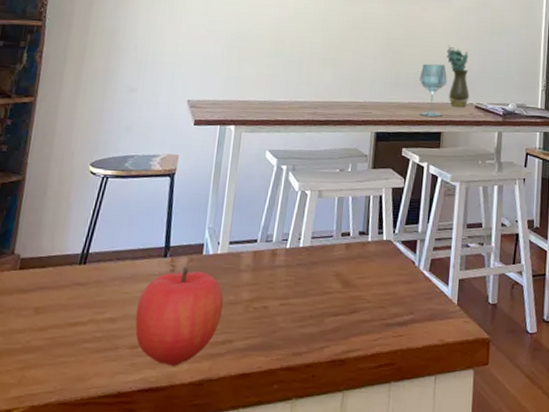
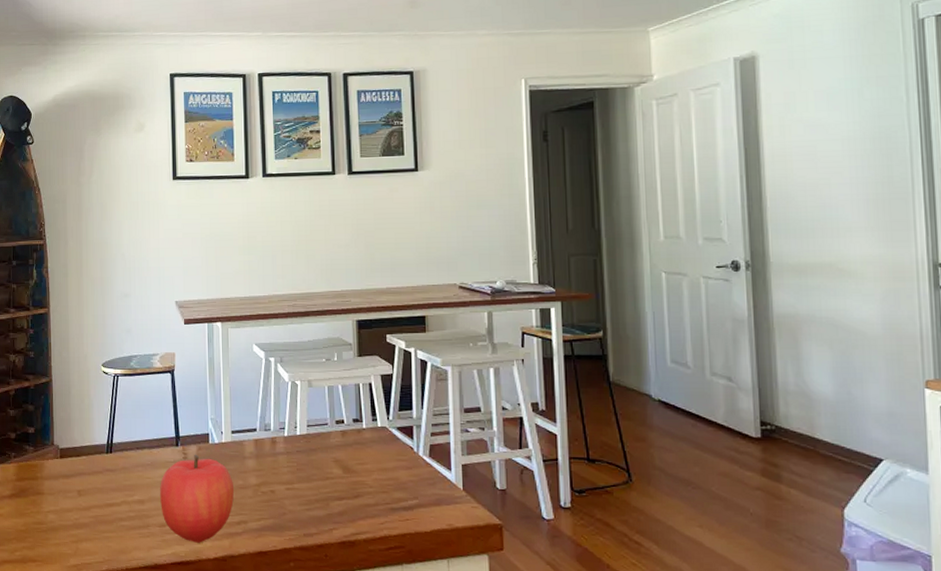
wine glass: present [419,63,448,117] -> none [395,246,426,300]
vase: present [446,46,470,108] -> none [421,225,452,290]

